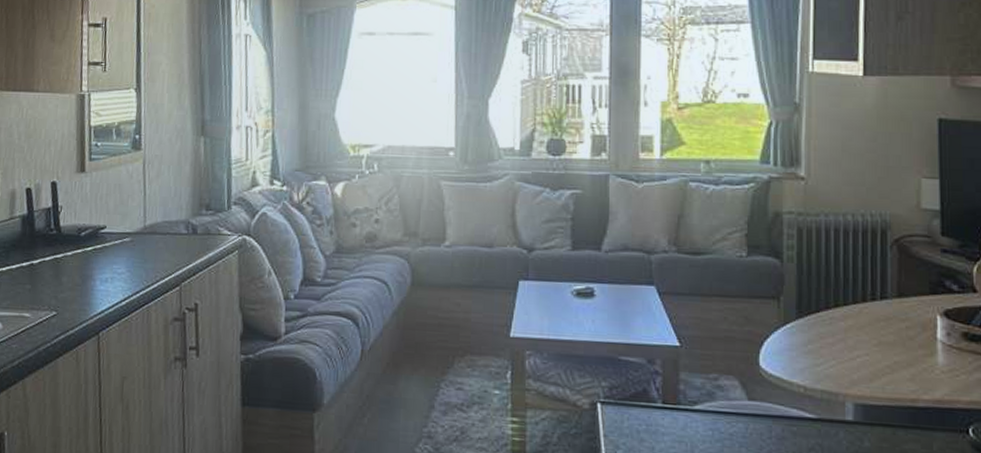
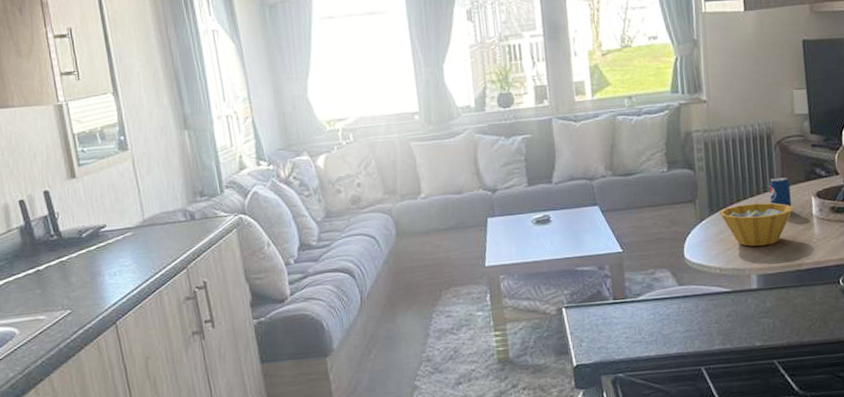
bowl: none [809,311,910,368] -> present [719,202,793,247]
beverage can: none [879,283,908,324] -> present [769,176,792,207]

